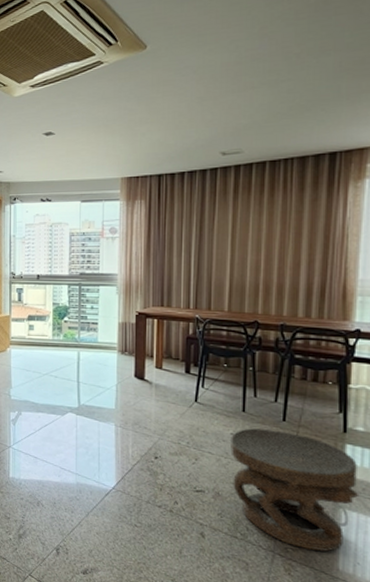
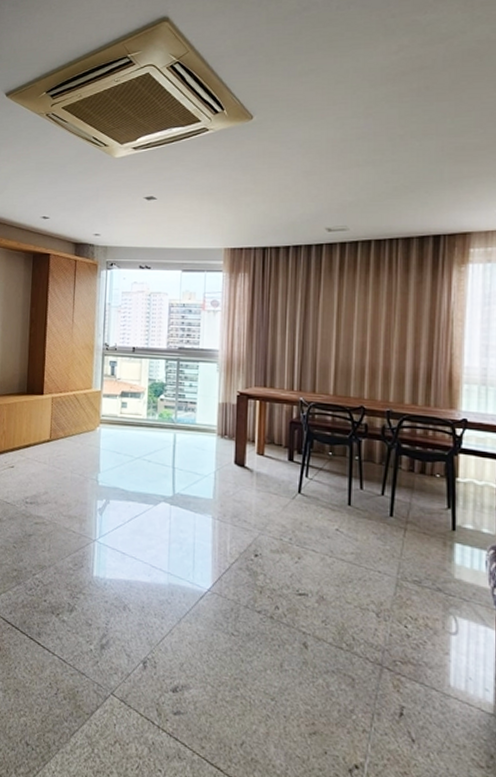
carved stool: present [229,428,360,552] -> none [334,523,470,665]

